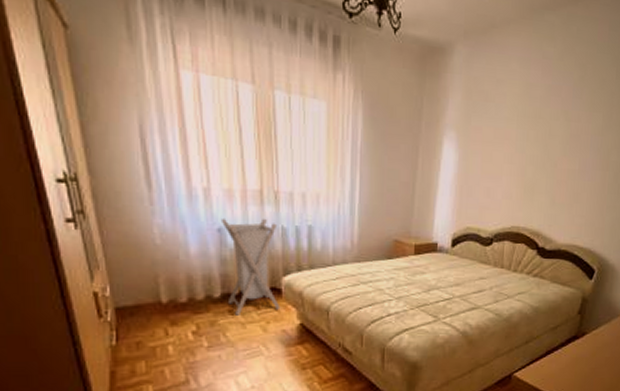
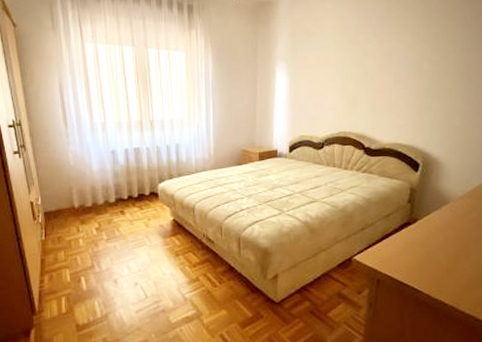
laundry hamper: present [222,218,281,316] -> none [114,141,158,215]

